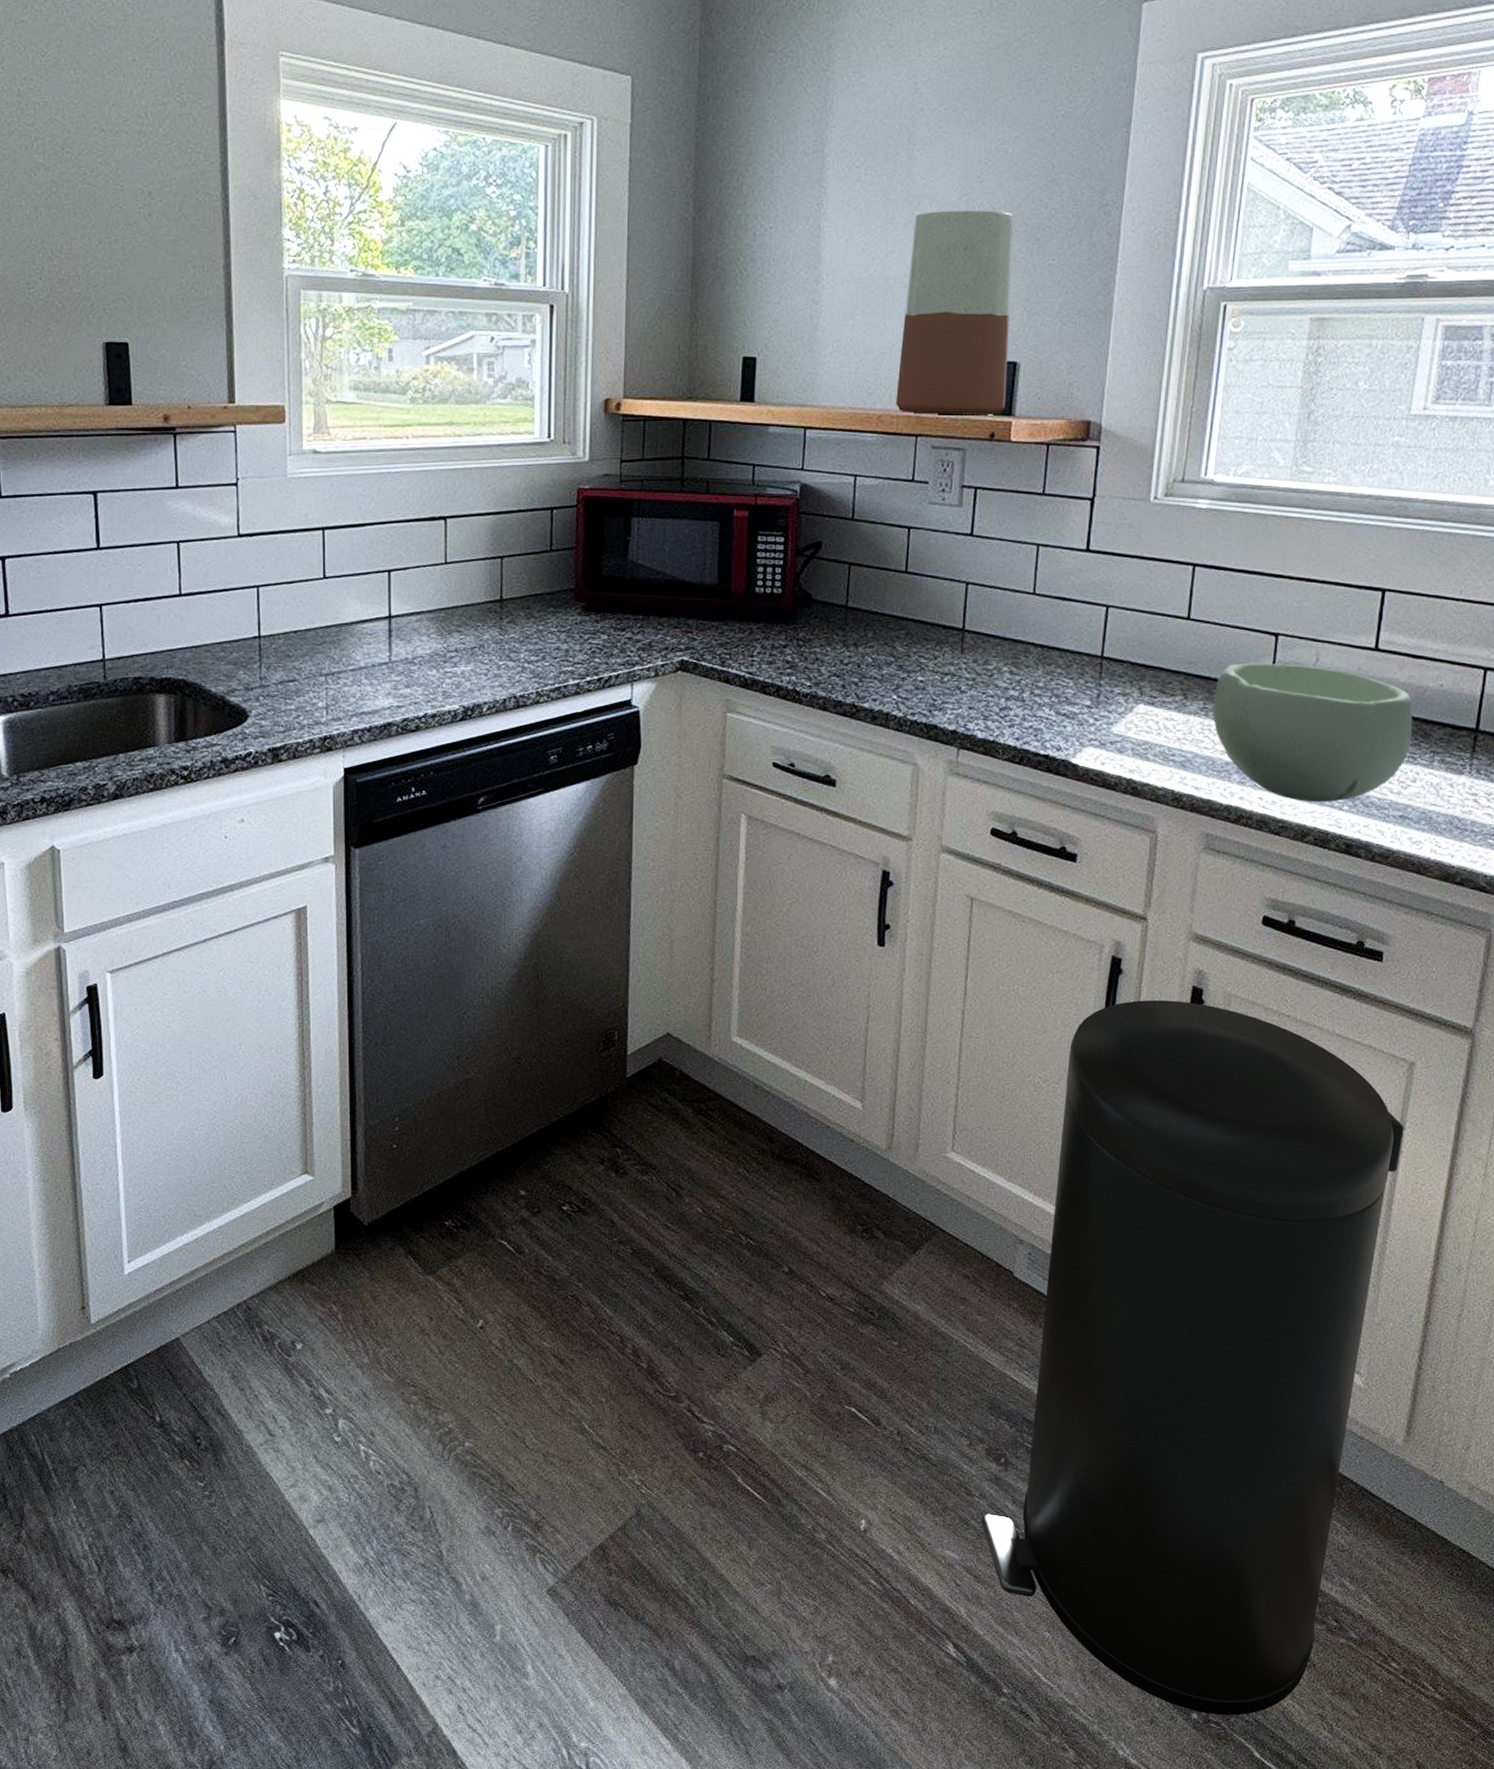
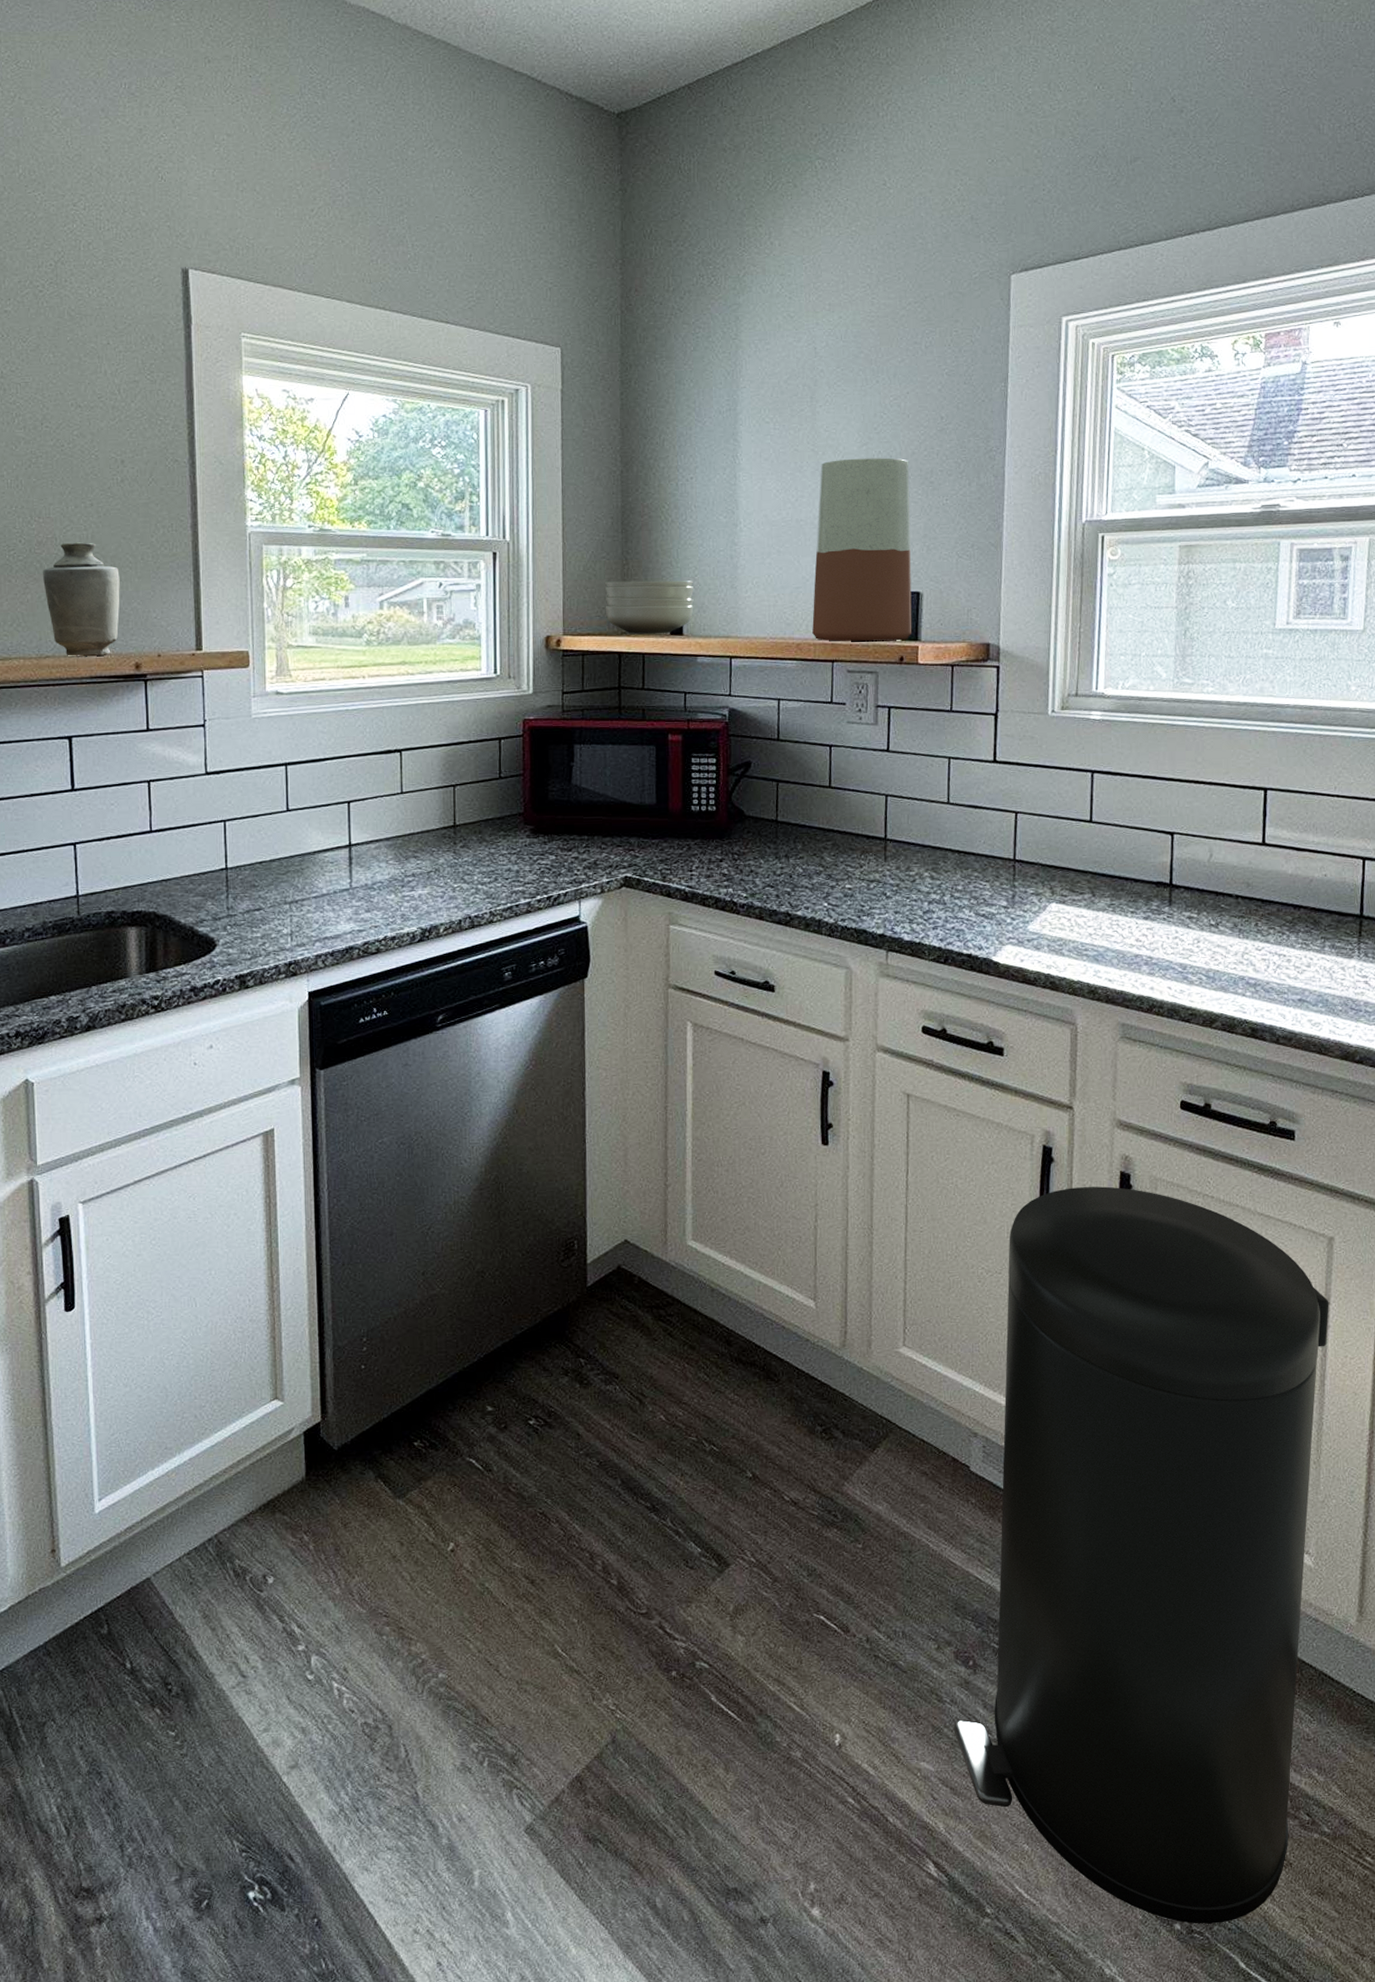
vase: none [65,281,148,406] -> present [43,542,120,656]
bowl: none [670,340,769,400] -> present [604,580,695,635]
bowl: present [1212,663,1413,803] -> none [1119,860,1303,990]

